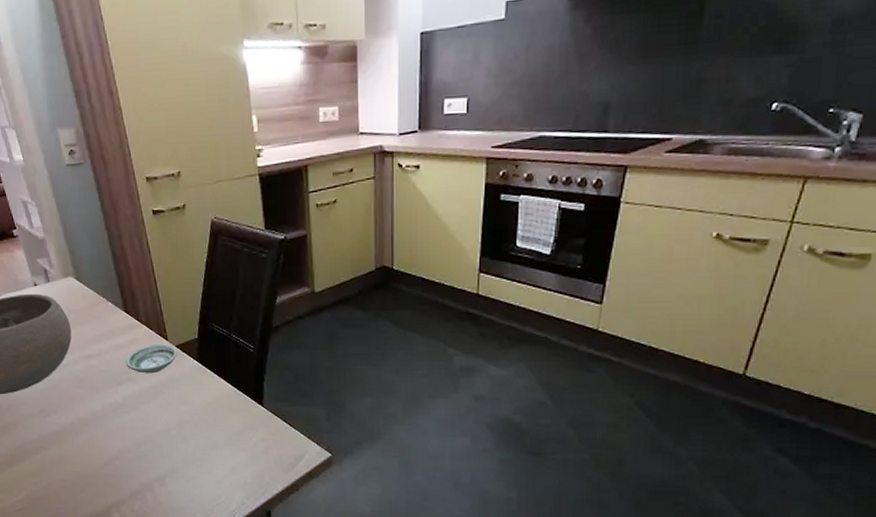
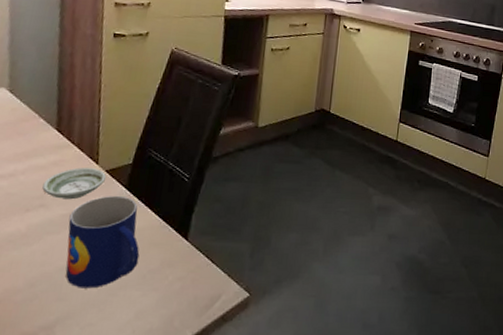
mug: none [154,368,223,449] -> present [65,195,140,289]

